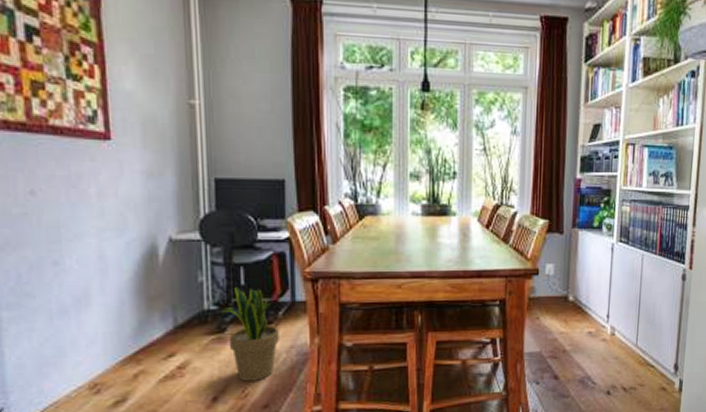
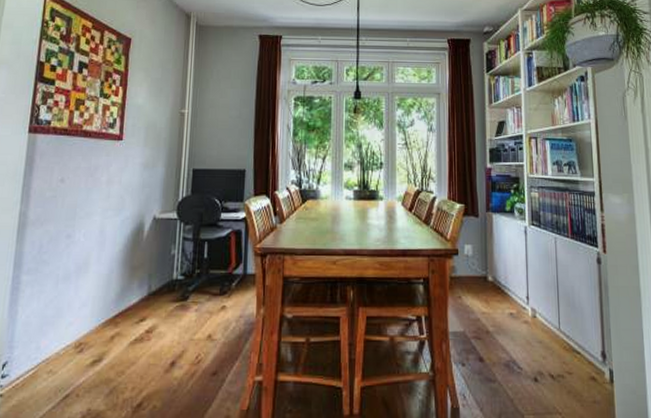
potted plant: present [222,286,279,382] -> none [187,259,231,348]

